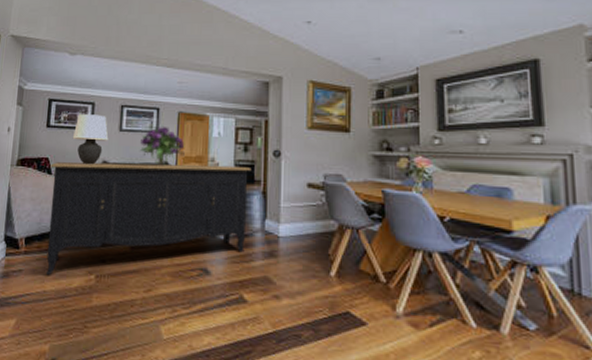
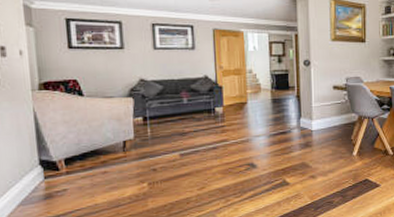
sideboard: present [45,162,251,275] -> none [81,75,286,190]
table lamp: present [72,114,109,165] -> none [101,34,143,84]
bouquet: present [140,127,185,166] -> none [178,44,223,80]

